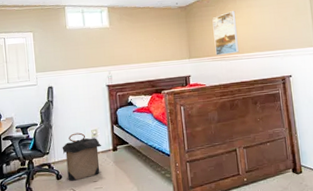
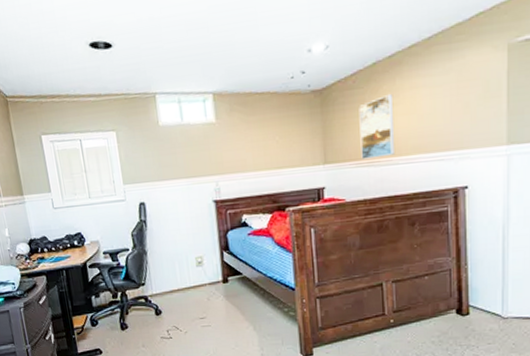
laundry hamper: present [62,132,102,181] -> none [160,260,209,317]

